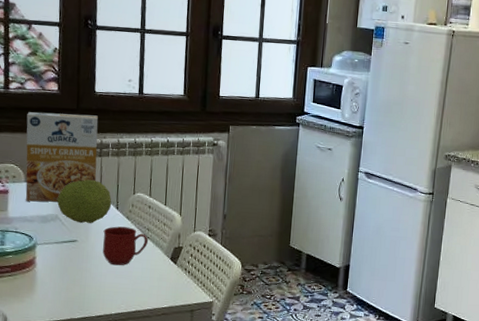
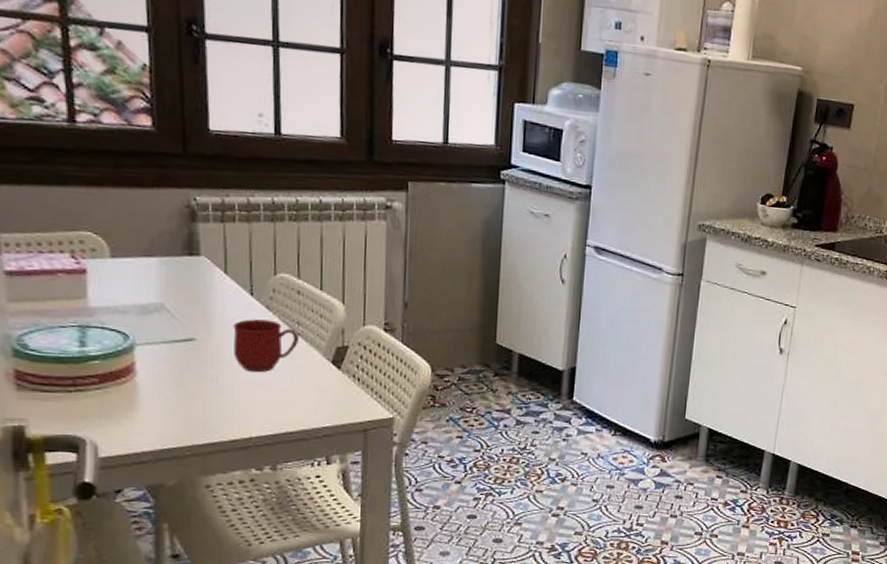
cereal box: present [25,112,98,202] -> none [106,157,219,286]
fruit: present [57,179,112,223] -> none [161,254,243,315]

